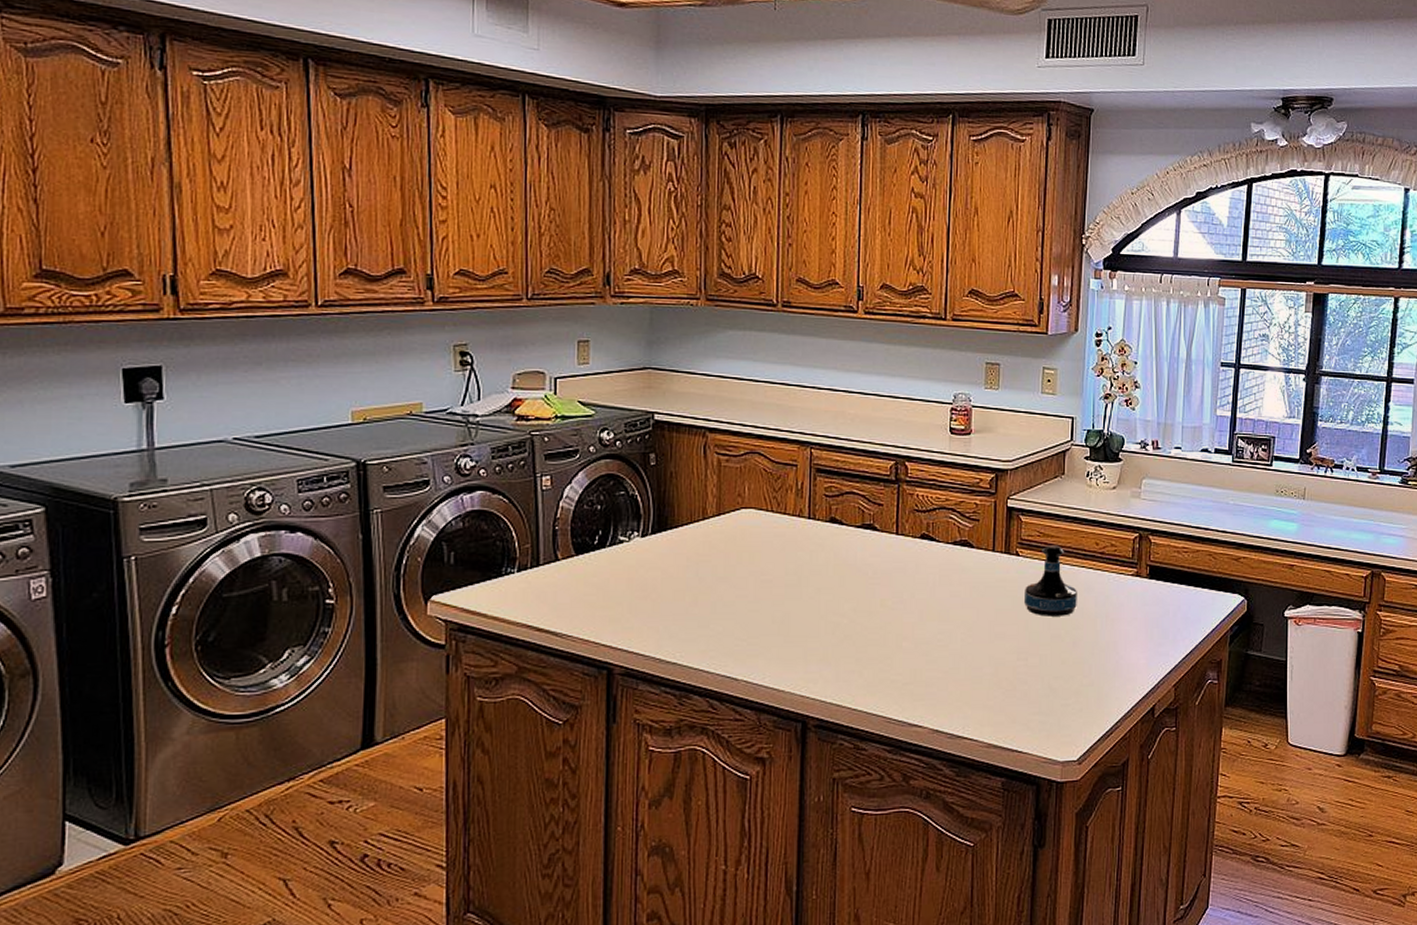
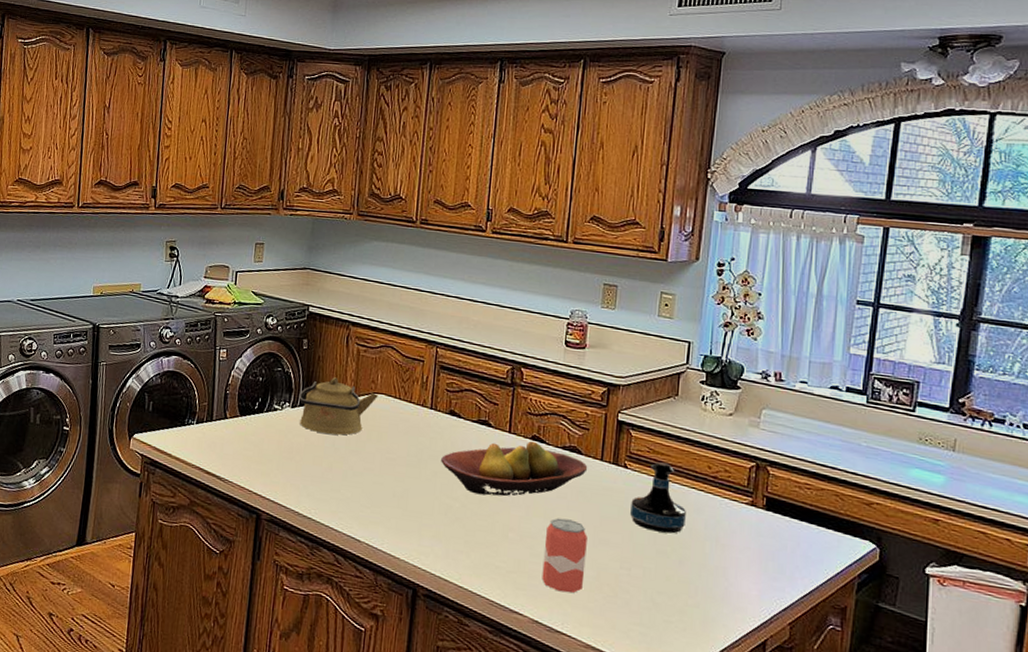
kettle: none [649,495,747,562] -> present [298,377,378,435]
fruit bowl: none [824,540,980,606] -> present [441,441,588,497]
soda can: none [940,618,983,695] -> present [542,518,587,594]

